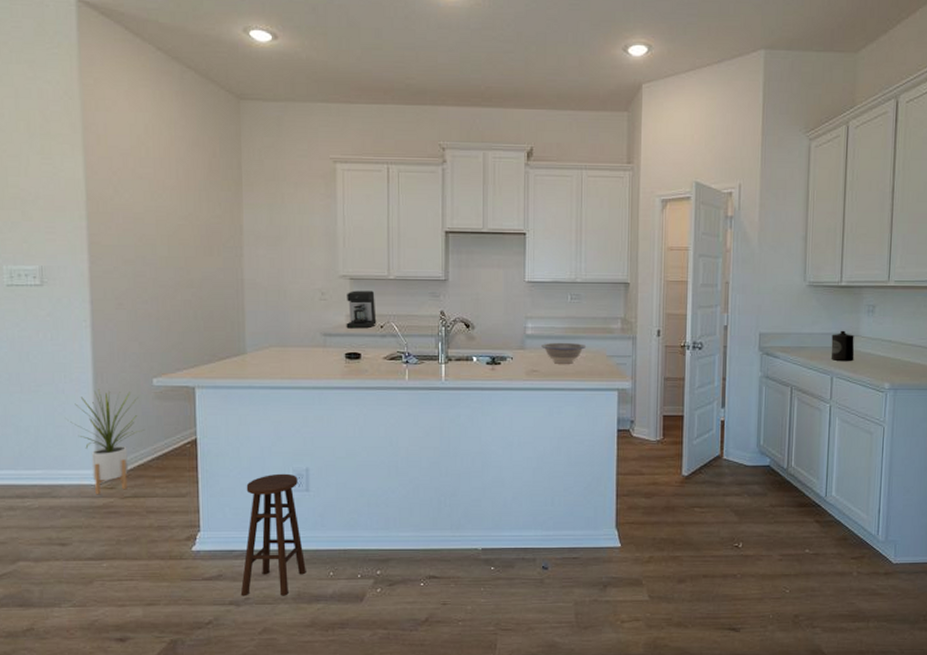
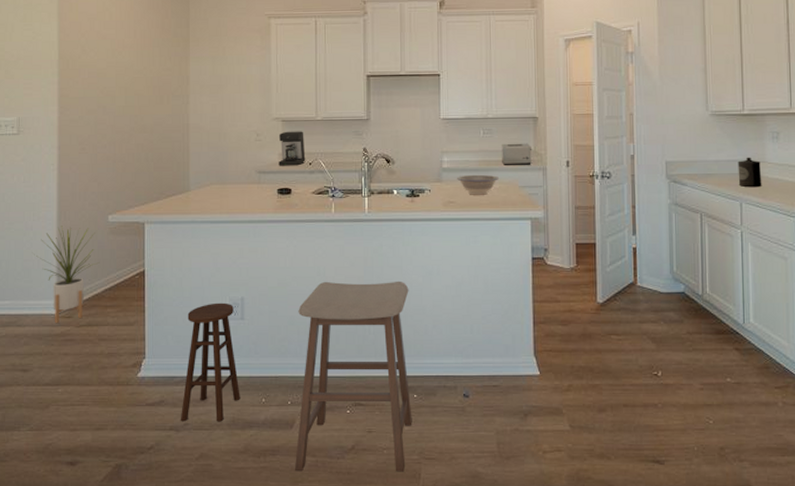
bar stool: none [365,452,489,643] -> present [295,281,412,472]
toaster: none [590,310,622,334] -> present [502,143,532,166]

